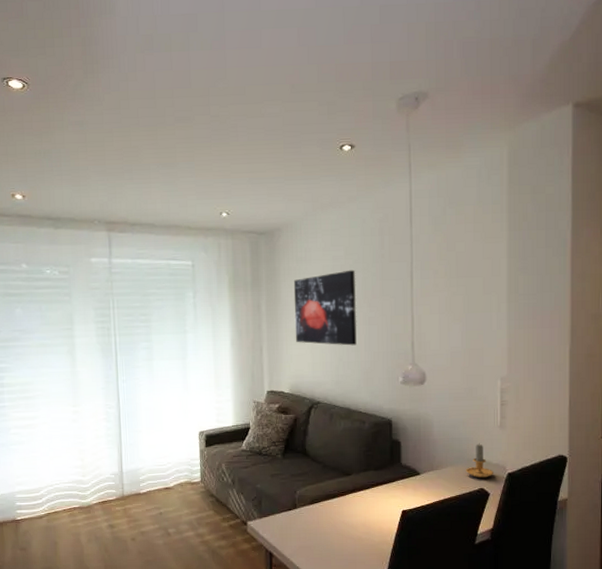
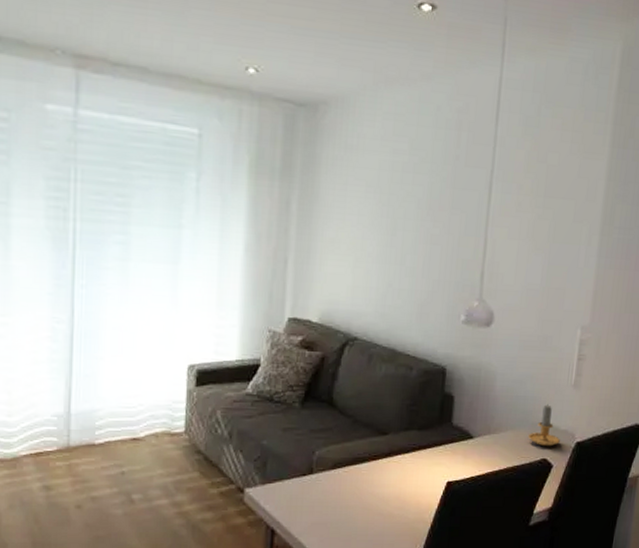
wall art: present [293,270,357,346] -> none [333,170,420,269]

